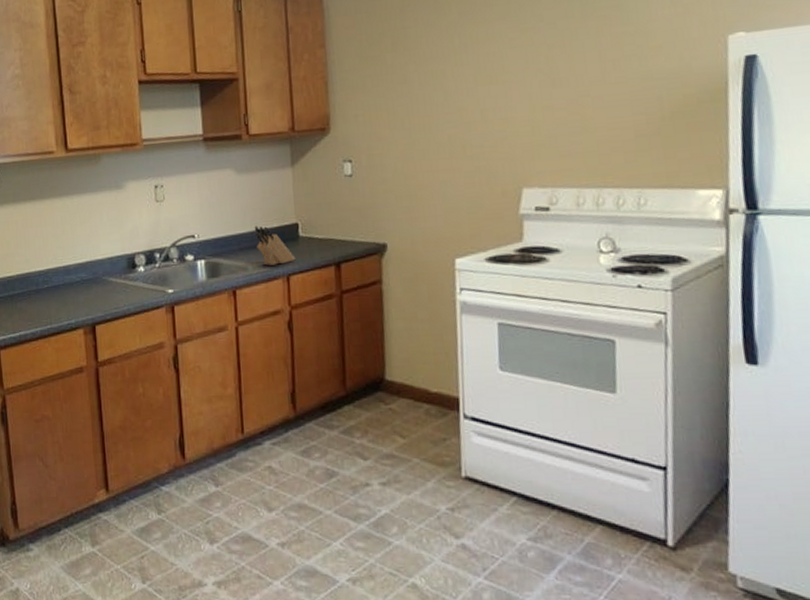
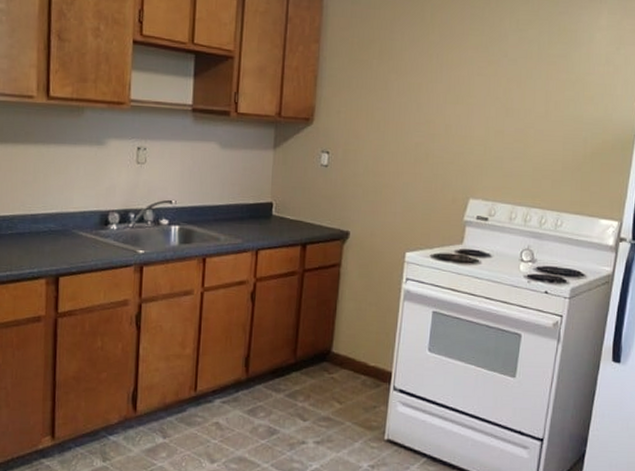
knife block: present [254,226,296,266] -> none [230,200,266,239]

